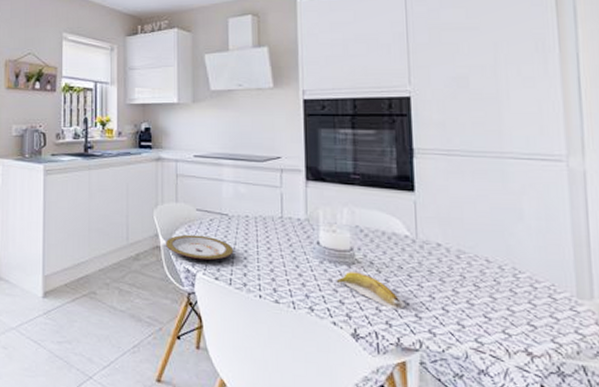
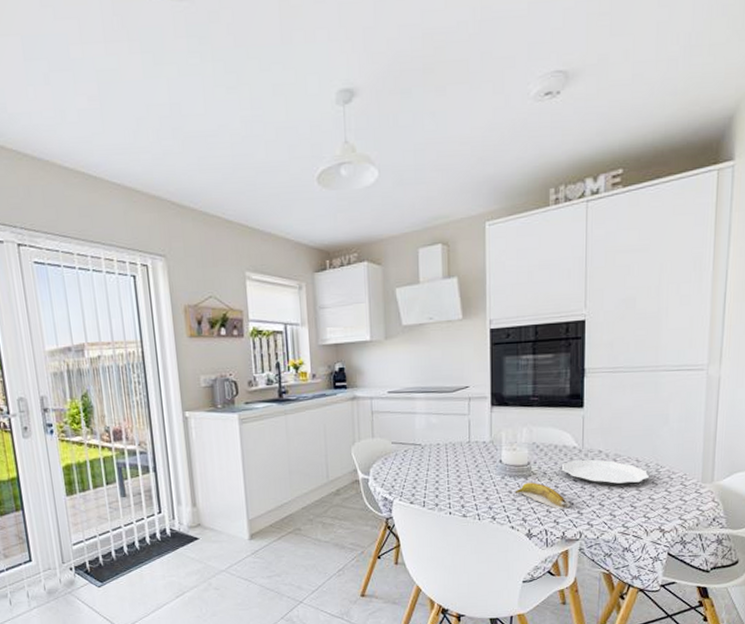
plate: present [165,234,234,261] -> none [363,465,427,488]
plate: none [391,251,506,290] -> present [561,459,650,486]

